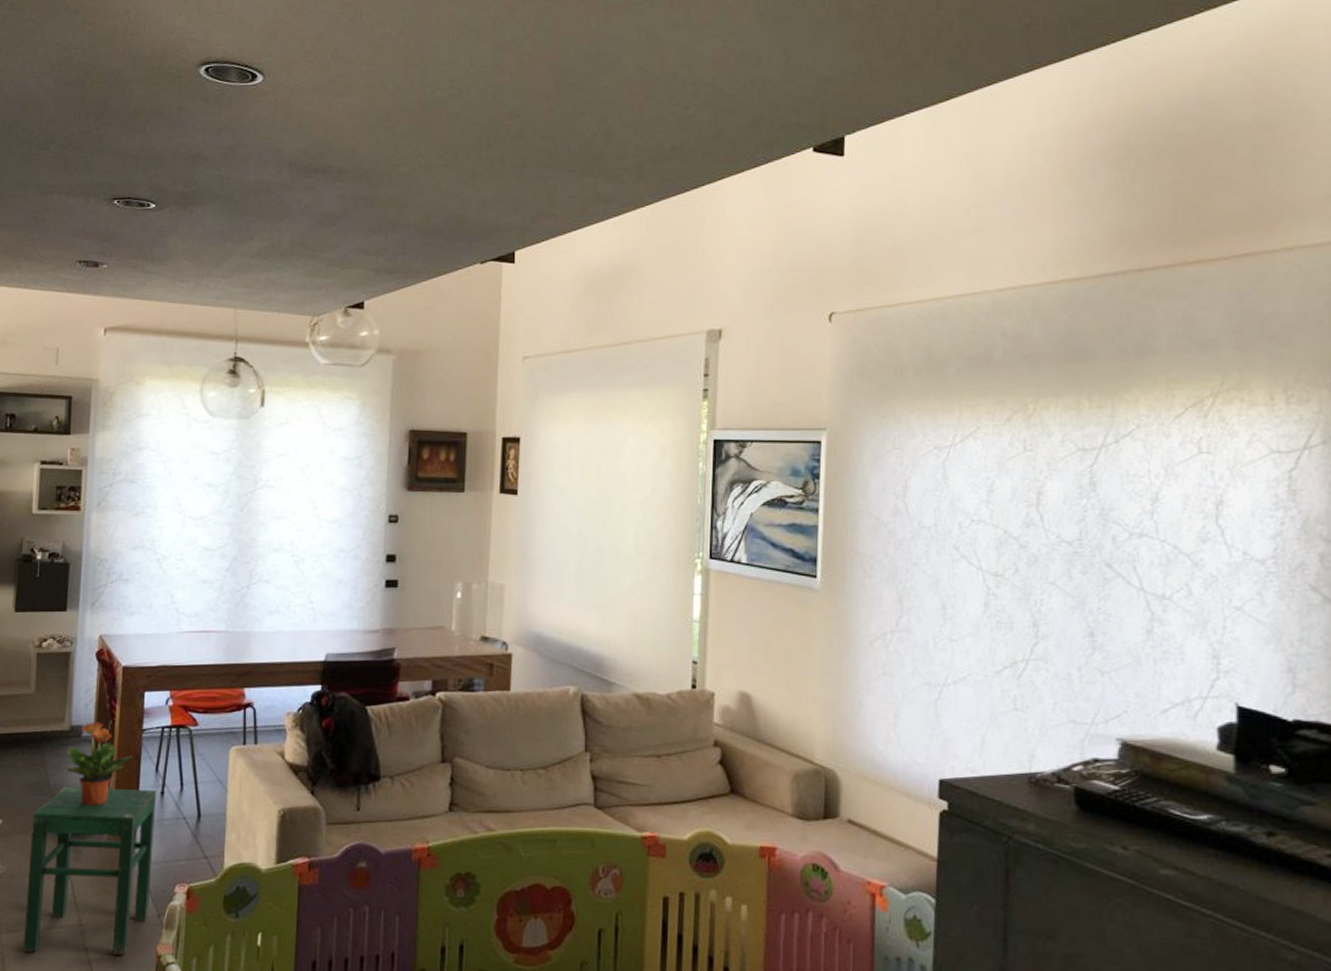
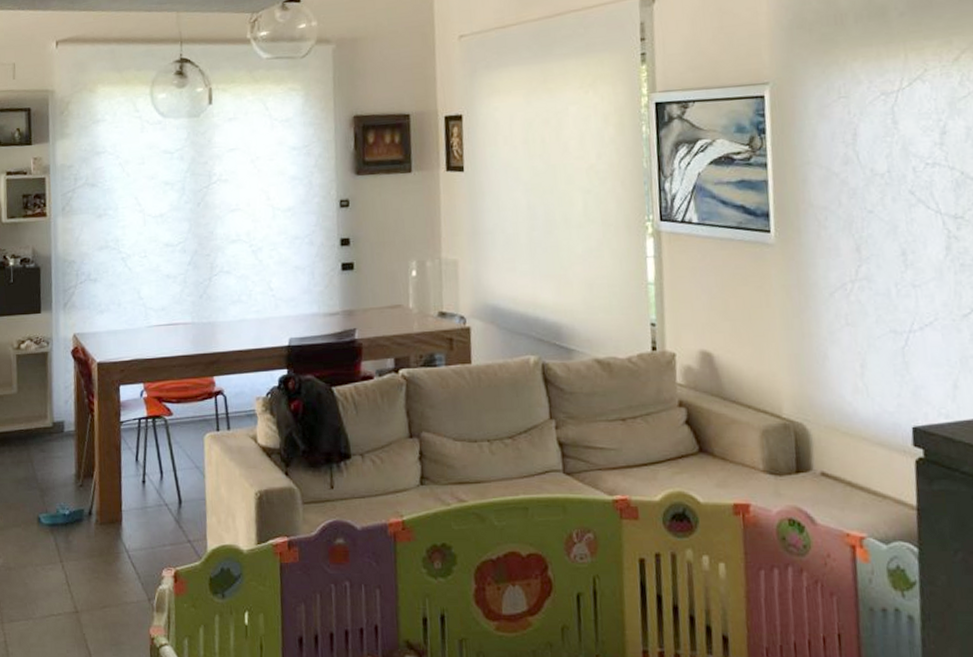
stool: present [23,786,157,955] -> none [23,480,140,640]
potted plant: present [67,721,132,805] -> none [51,417,113,497]

